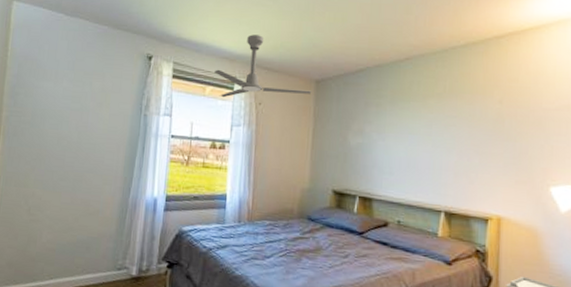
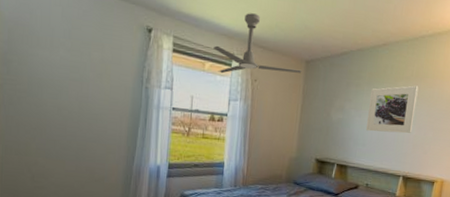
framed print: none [391,103,454,160] -> present [365,85,419,134]

